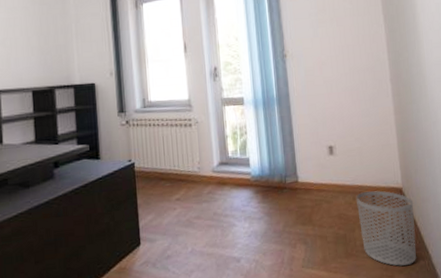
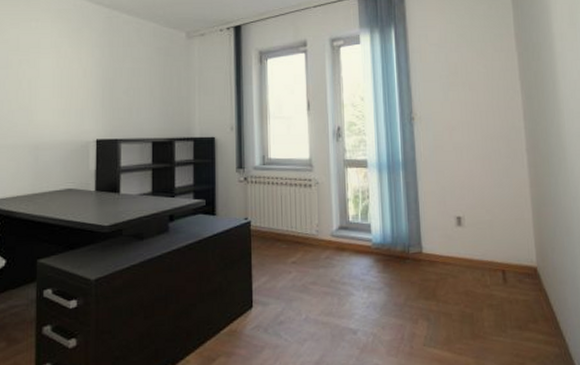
waste bin: present [356,190,416,266] -> none [485,268,551,353]

